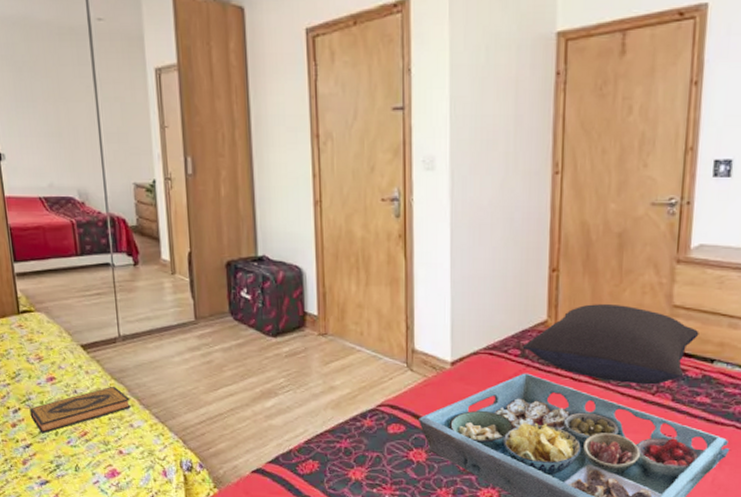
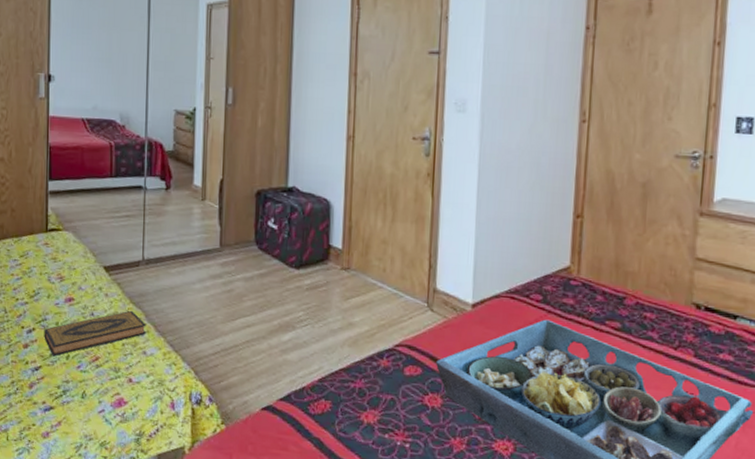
pillow: present [522,304,699,385] -> none [544,252,722,339]

